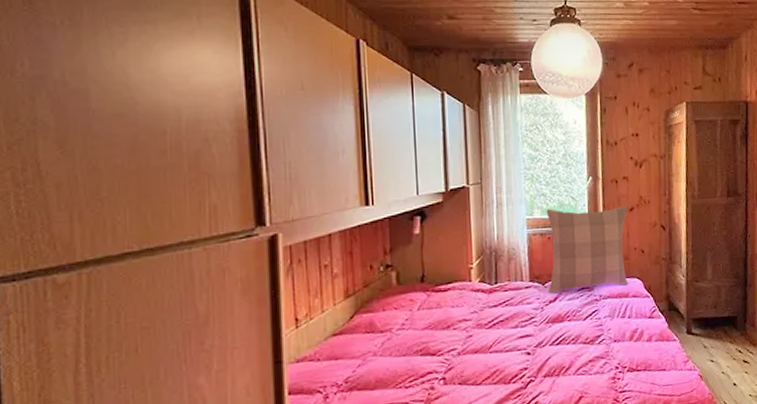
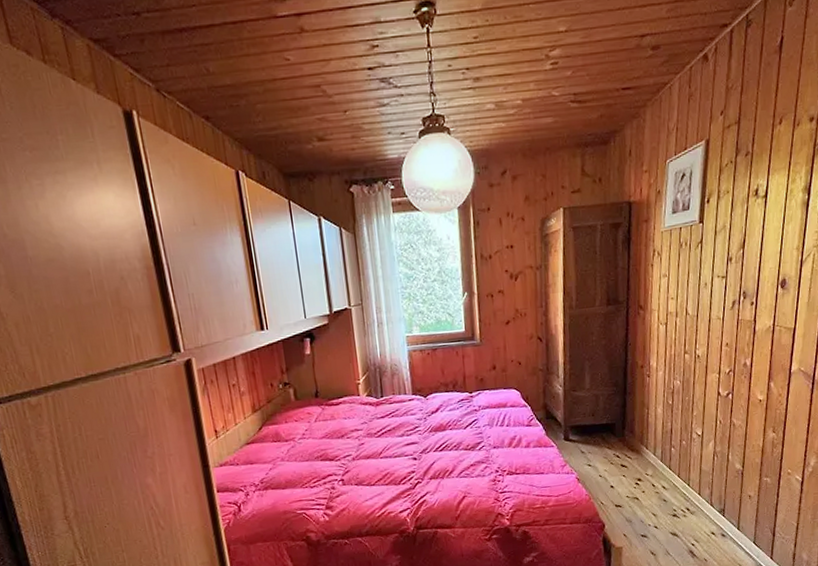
pillow: present [546,205,628,293] -> none [424,319,506,405]

